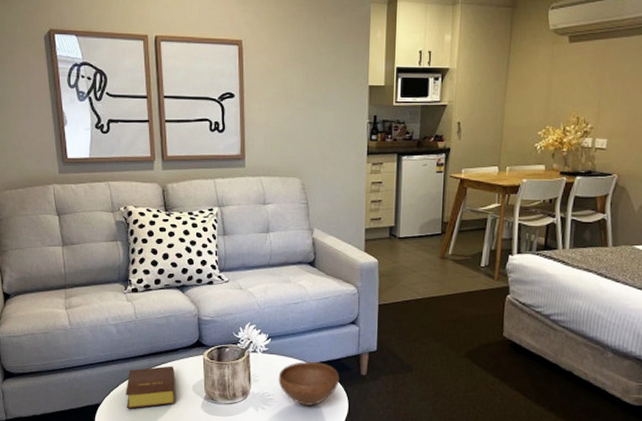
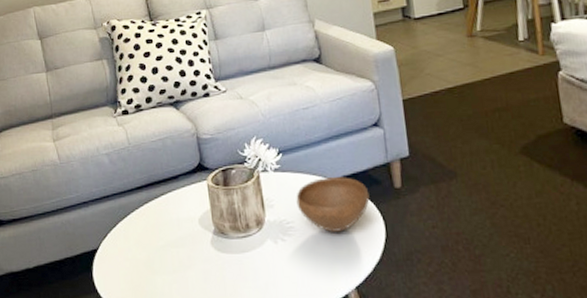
bible: present [126,366,176,409] -> none [124,196,181,253]

